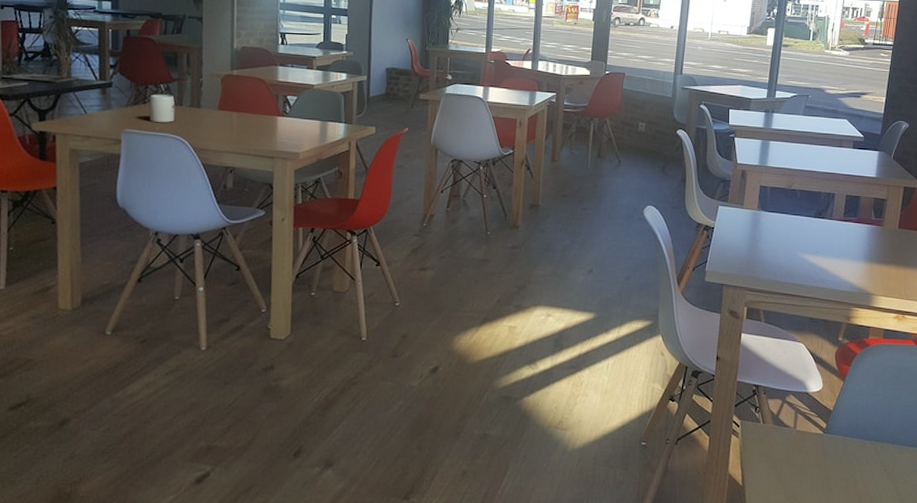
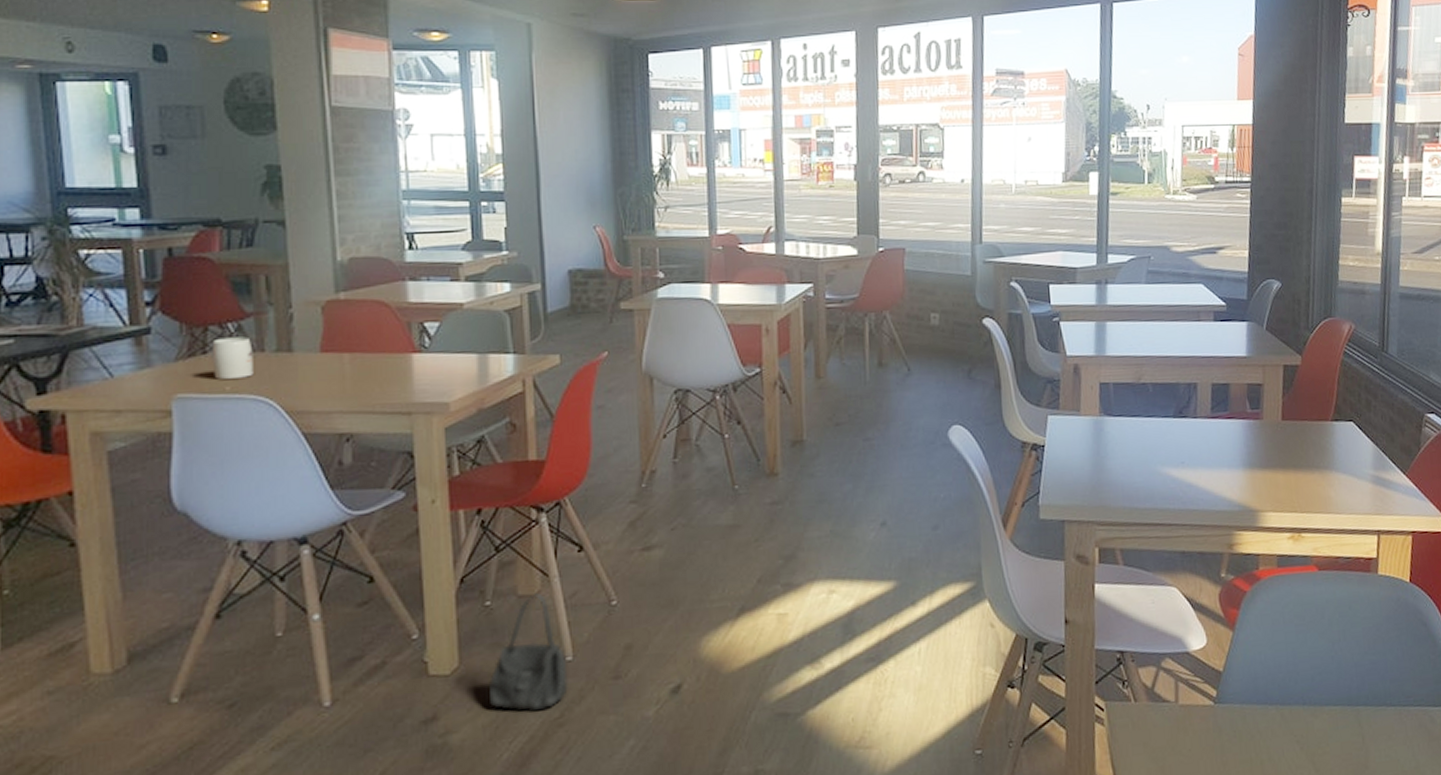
handbag: none [309,291,362,372] -> present [489,593,568,712]

